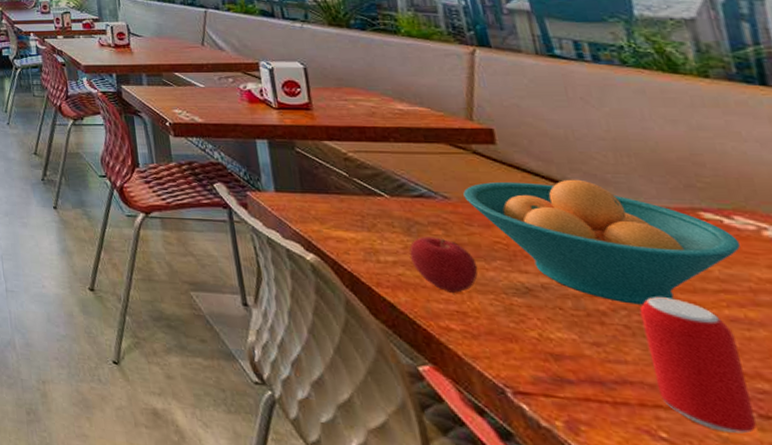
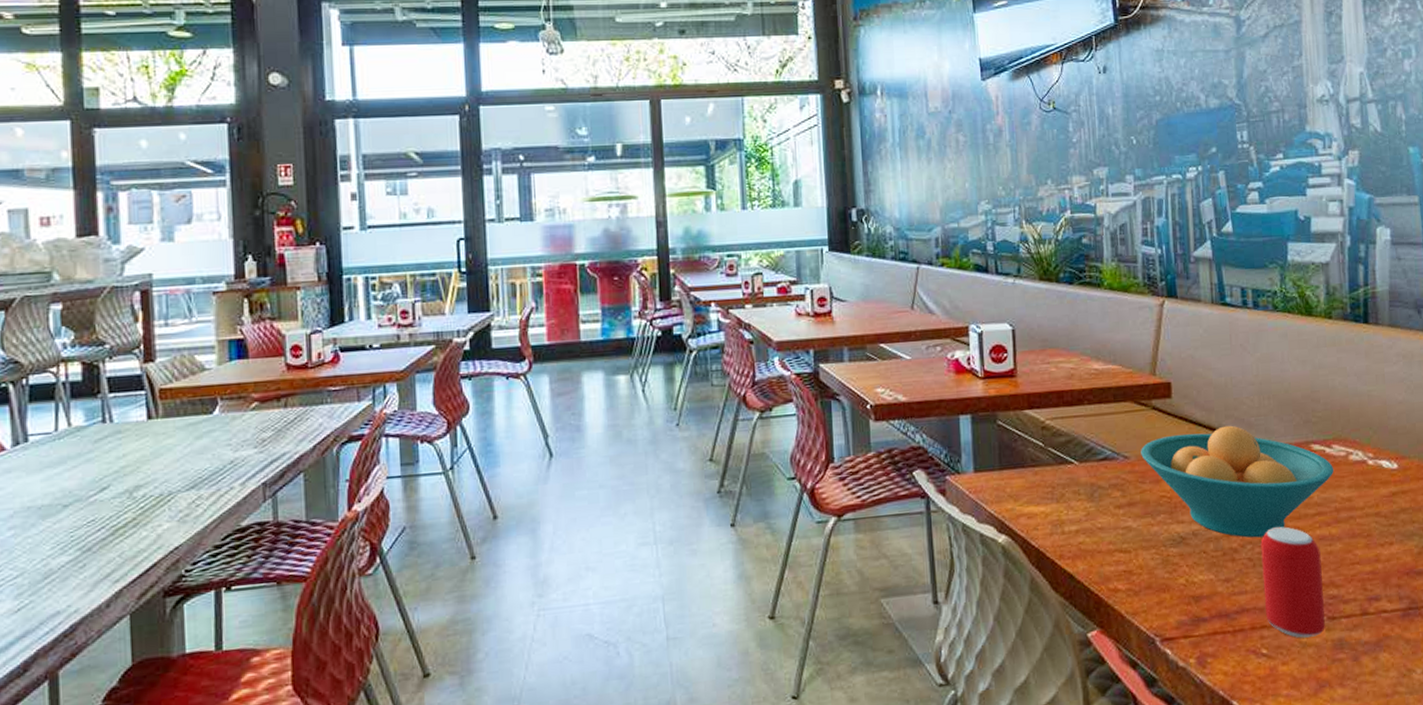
apple: present [409,236,478,293] -> none [1091,499,1145,554]

